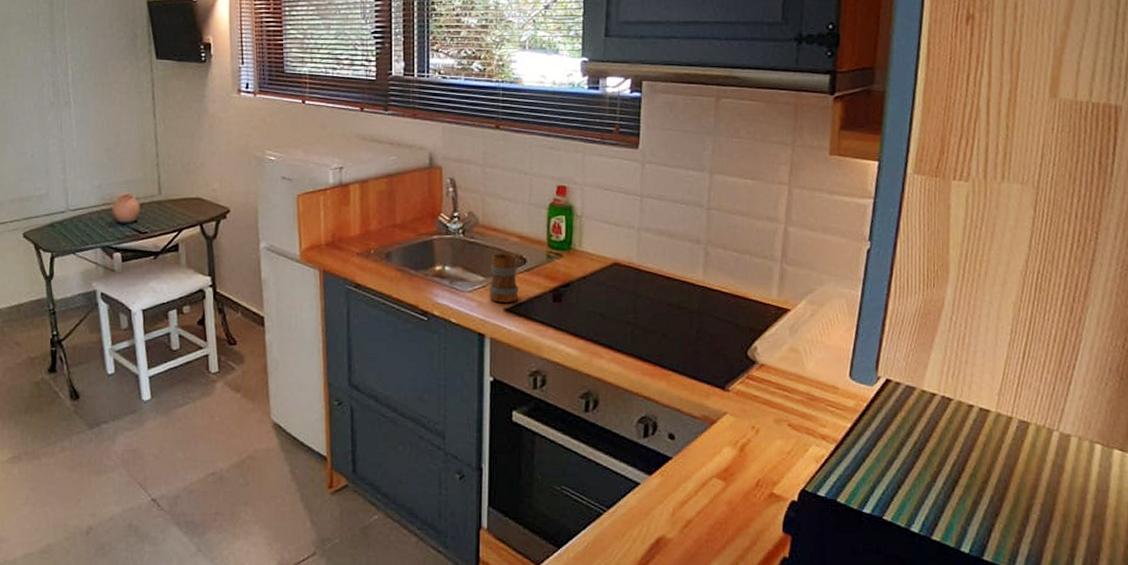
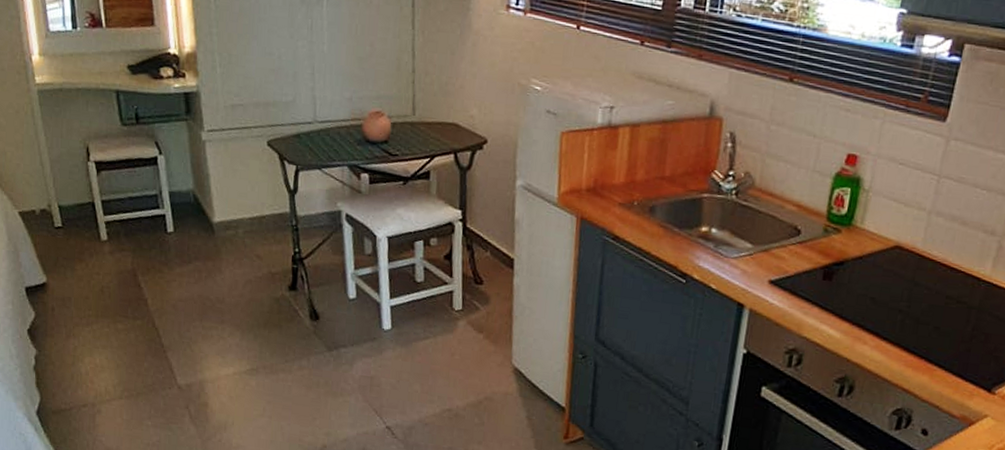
mug: present [489,253,519,303] -> none [754,220,790,275]

